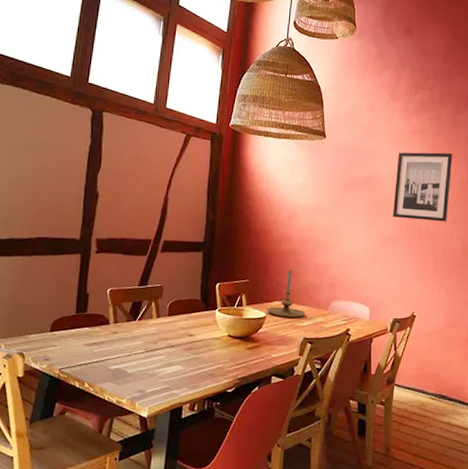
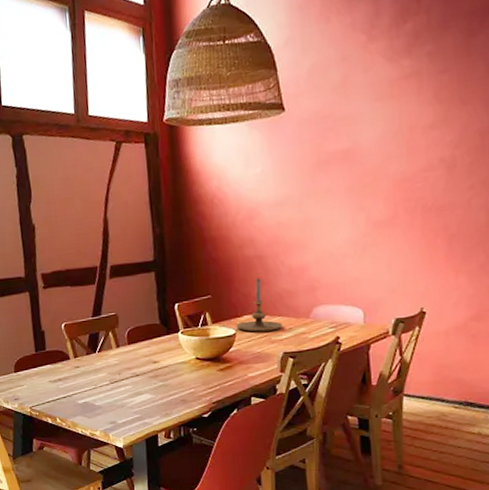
wall art: present [393,152,453,222] -> none [383,95,466,195]

